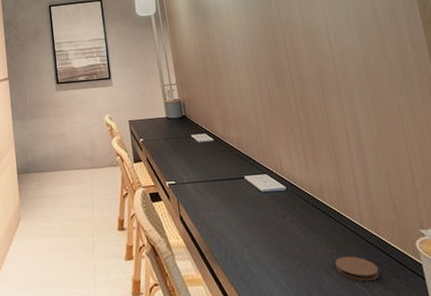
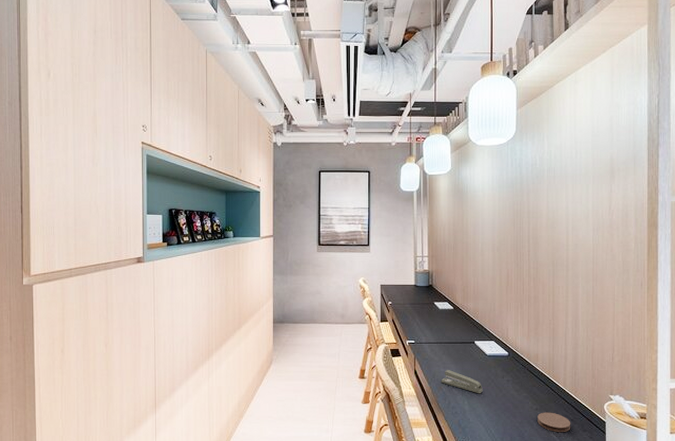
stapler: none [212,213,264,240] -> present [441,370,483,394]

